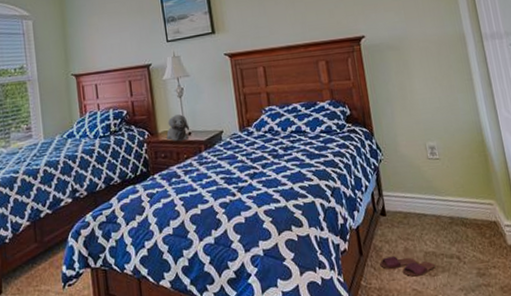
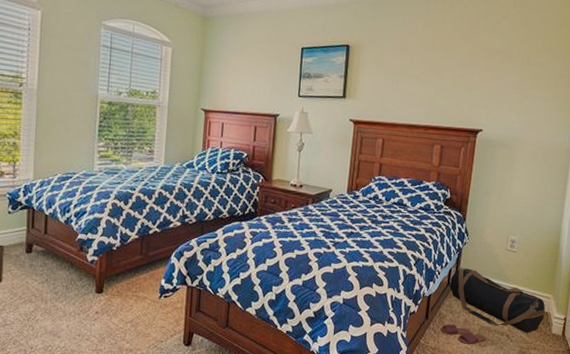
plush toy: present [166,114,190,141] -> none [279,166,303,191]
duffel bag: none [375,187,494,251] -> present [449,267,546,333]

